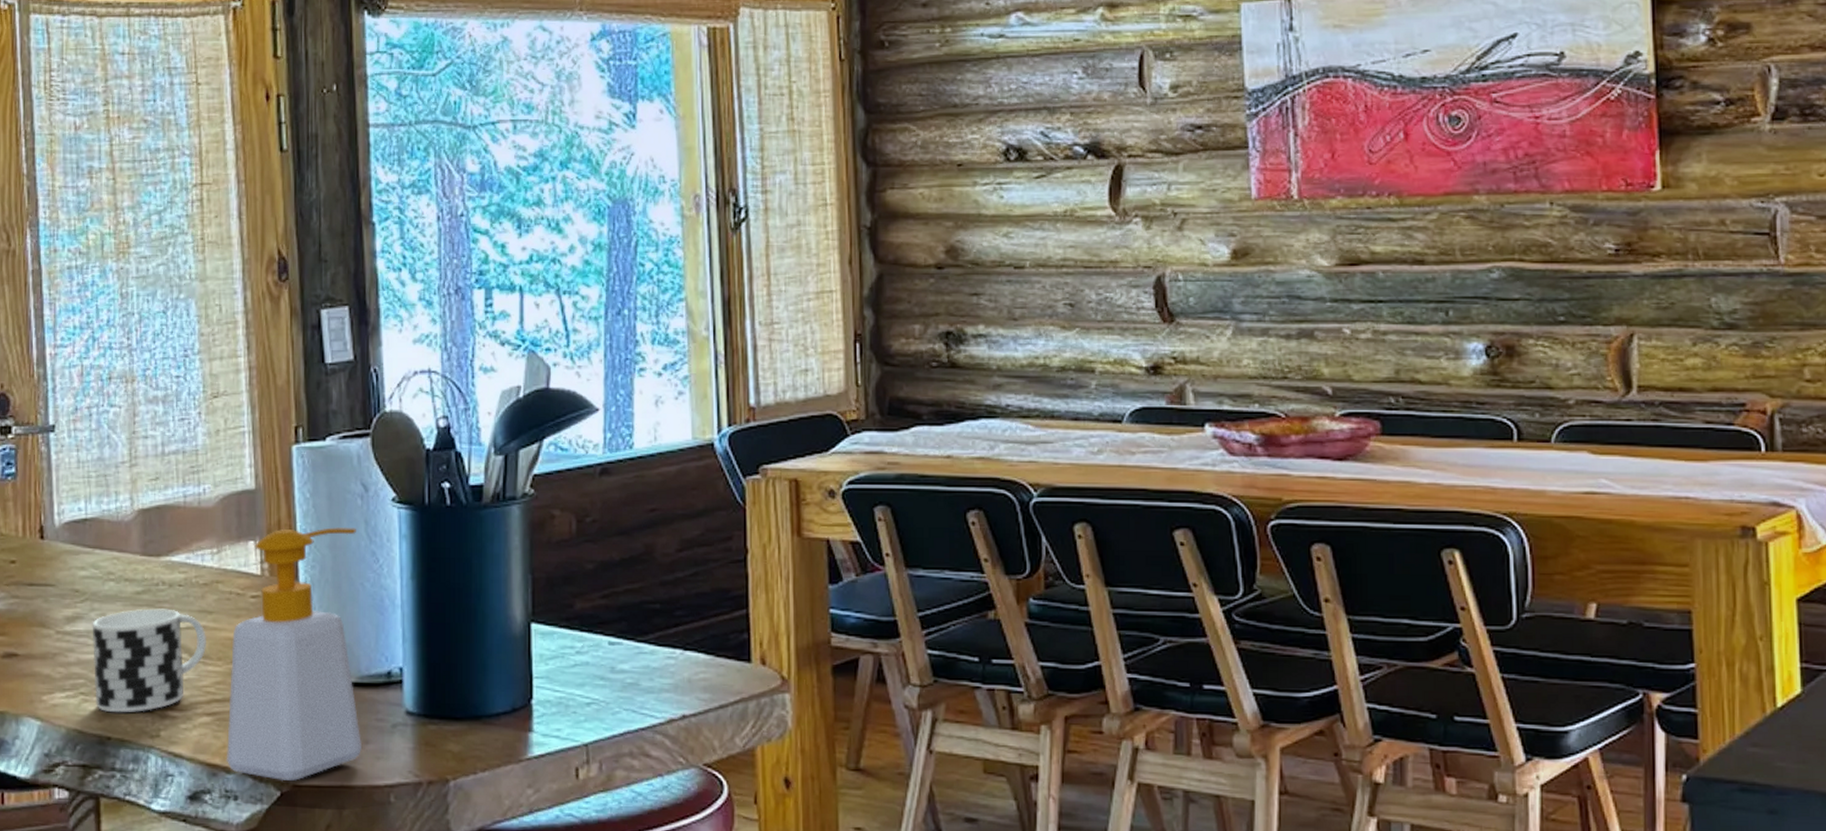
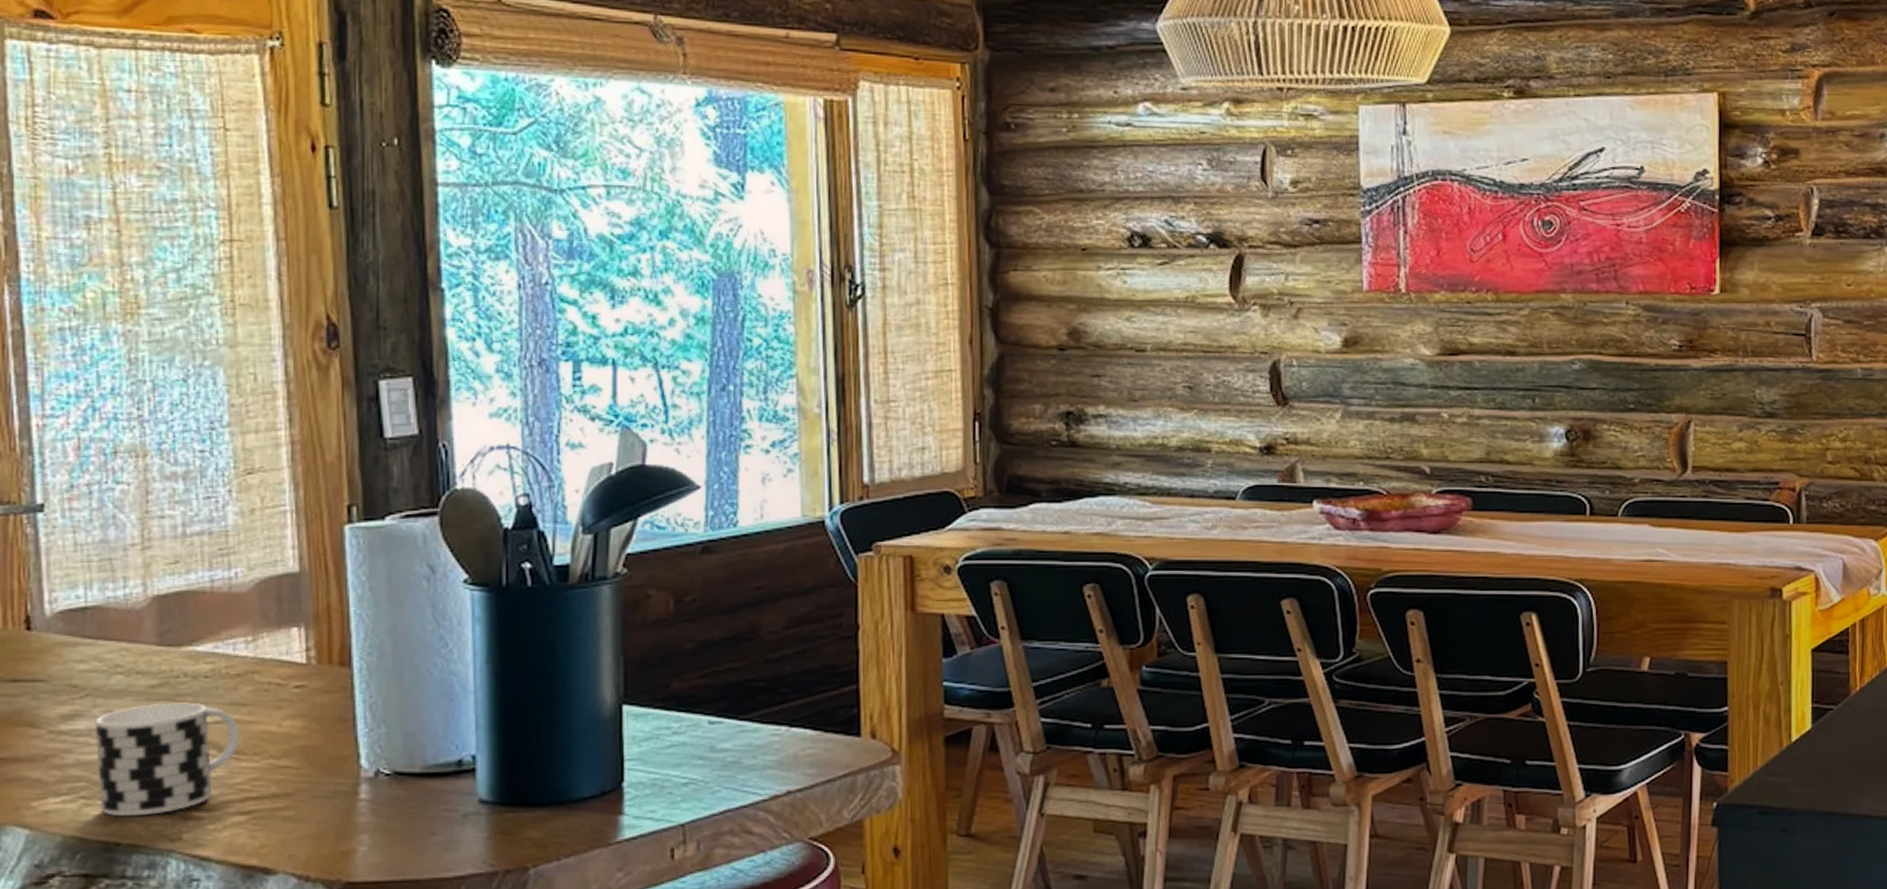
soap bottle: present [226,527,361,782] -> none [264,611,427,880]

